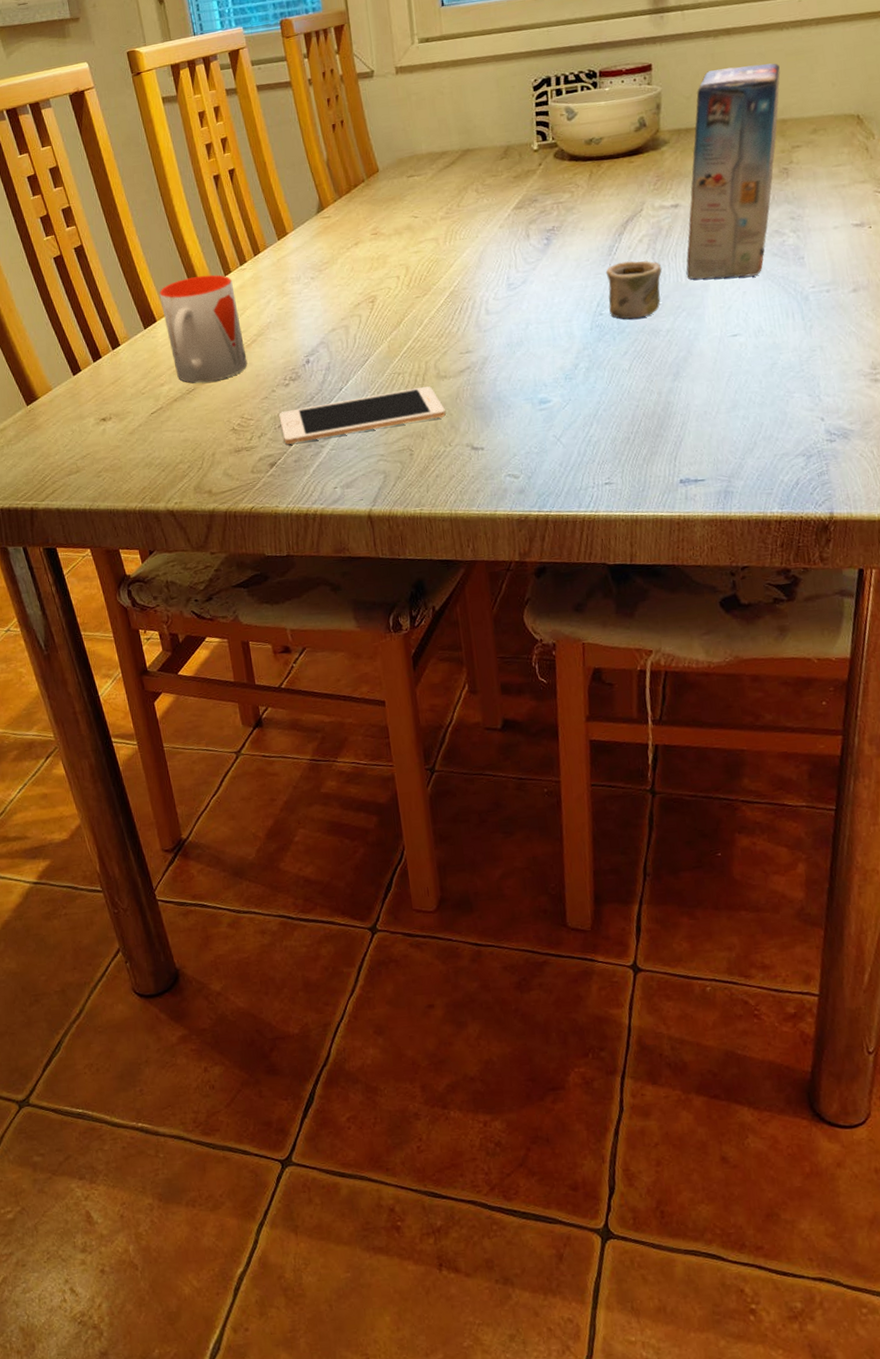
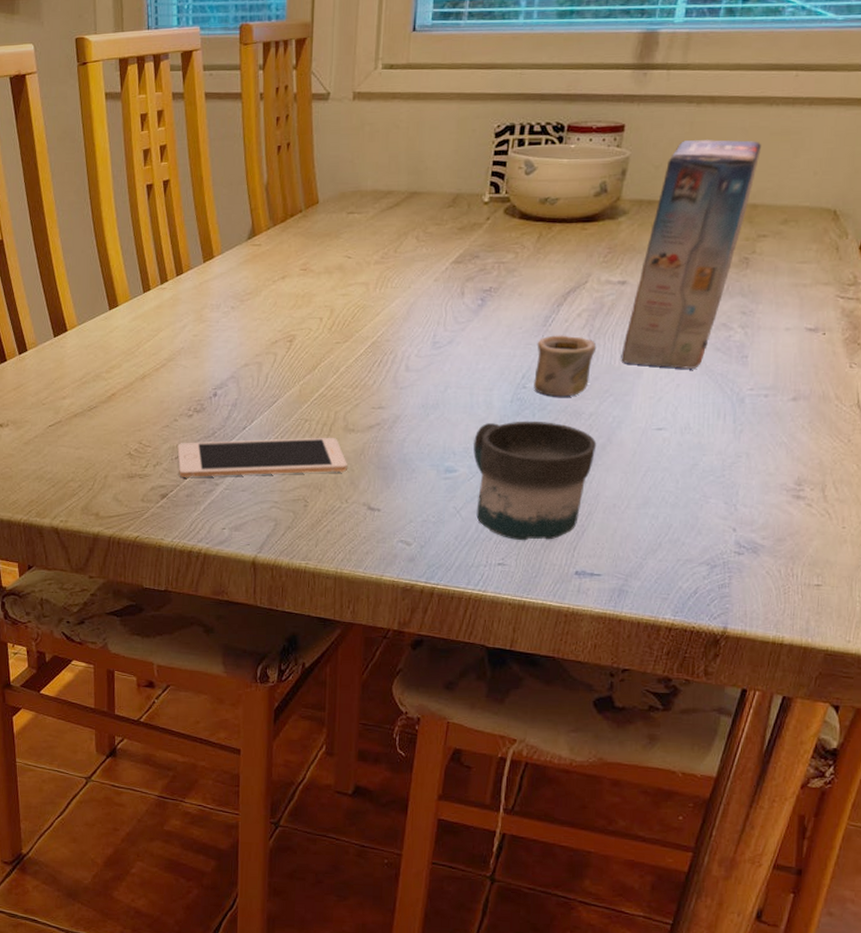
mug: present [159,274,248,383] -> none [74,289,154,402]
mug: none [562,343,679,459] -> present [473,421,597,541]

